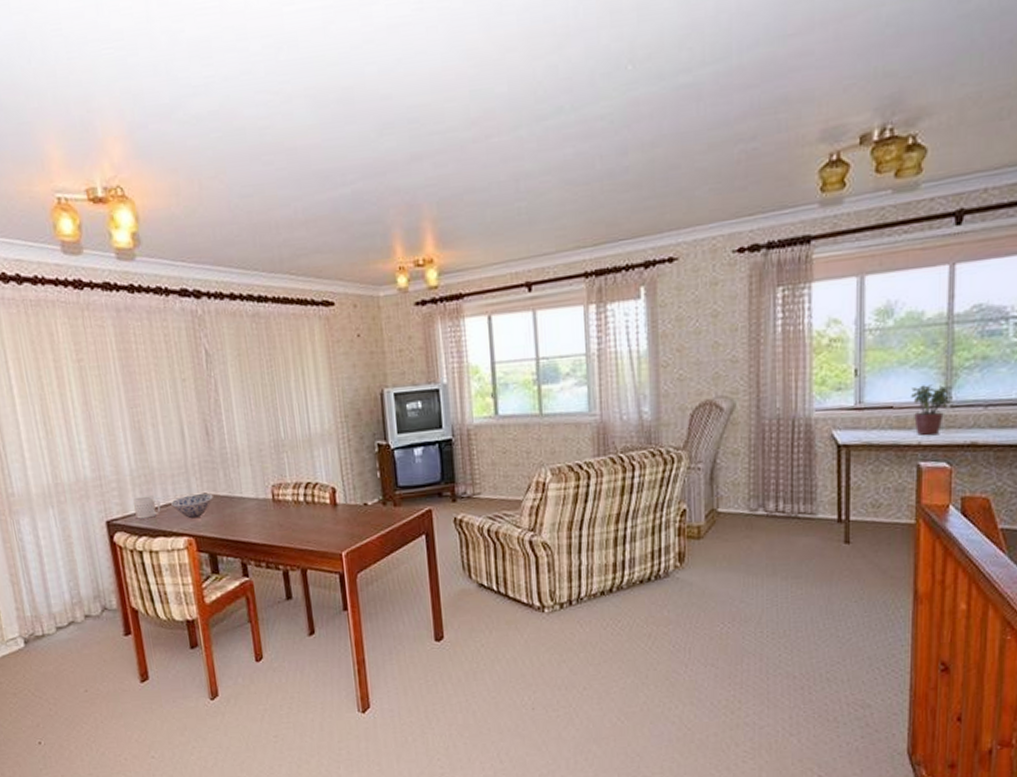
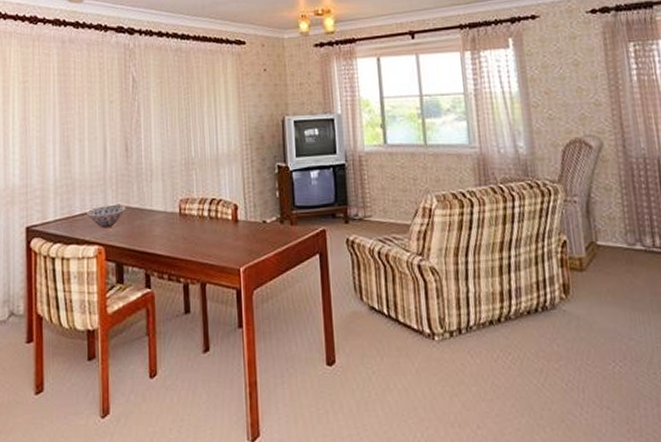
mug: present [133,496,161,519] -> none [54,205,77,226]

